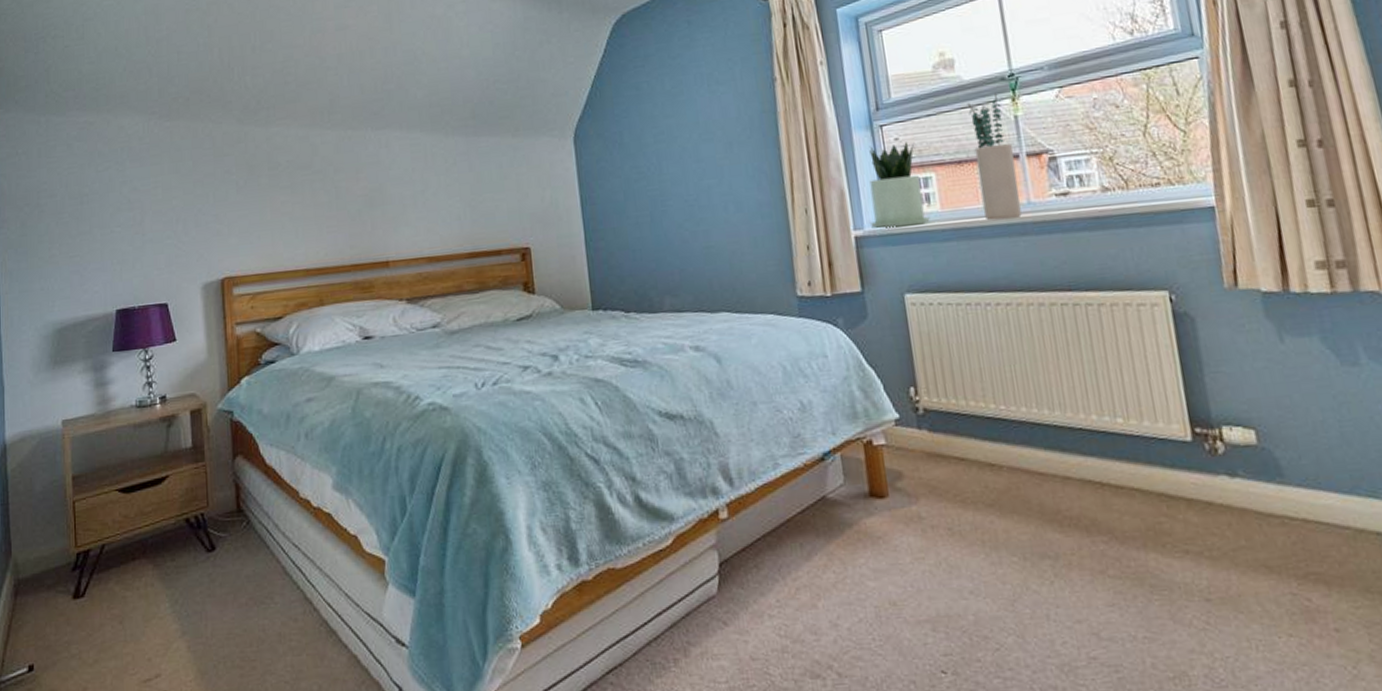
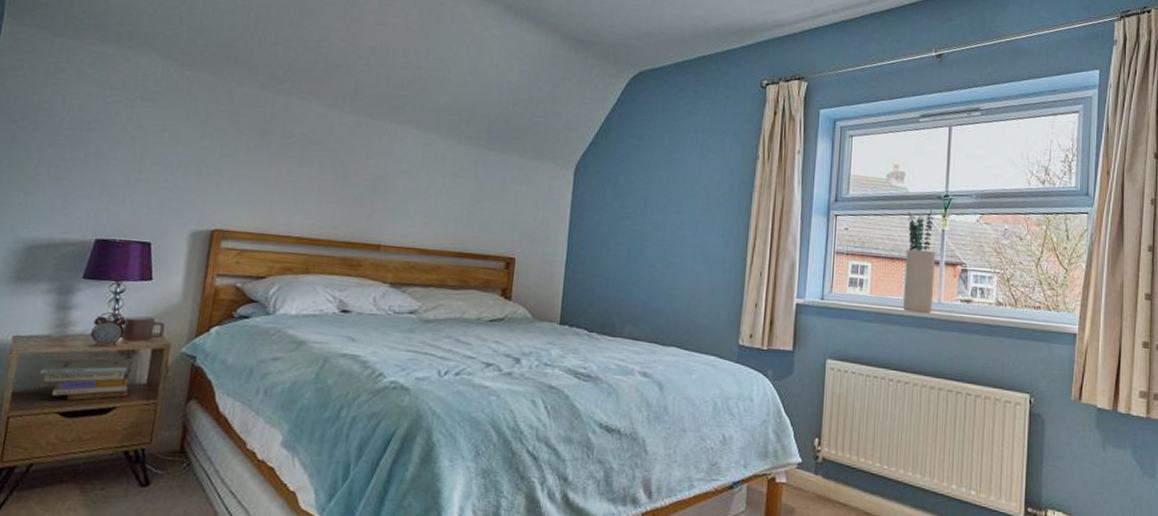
books: none [93,424,179,477] -> present [39,358,133,402]
alarm clock: none [130,380,161,417] -> present [90,312,127,346]
mug: none [158,377,198,410] -> present [122,315,166,344]
planter: present [869,142,930,229] -> none [810,230,860,304]

